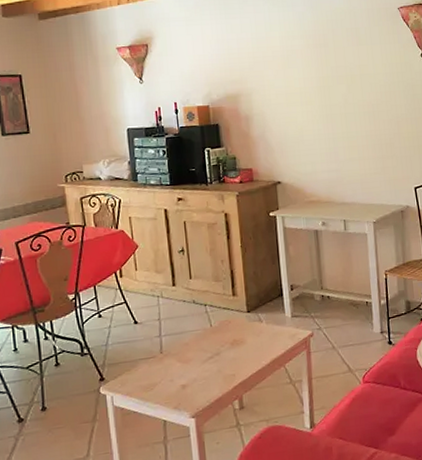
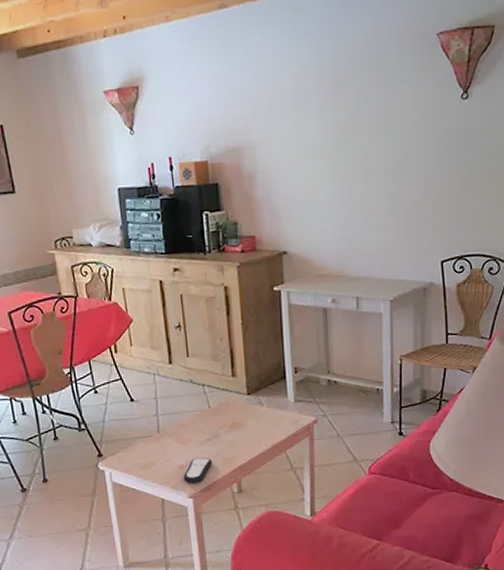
remote control: none [185,376,214,403] -> present [183,457,212,483]

